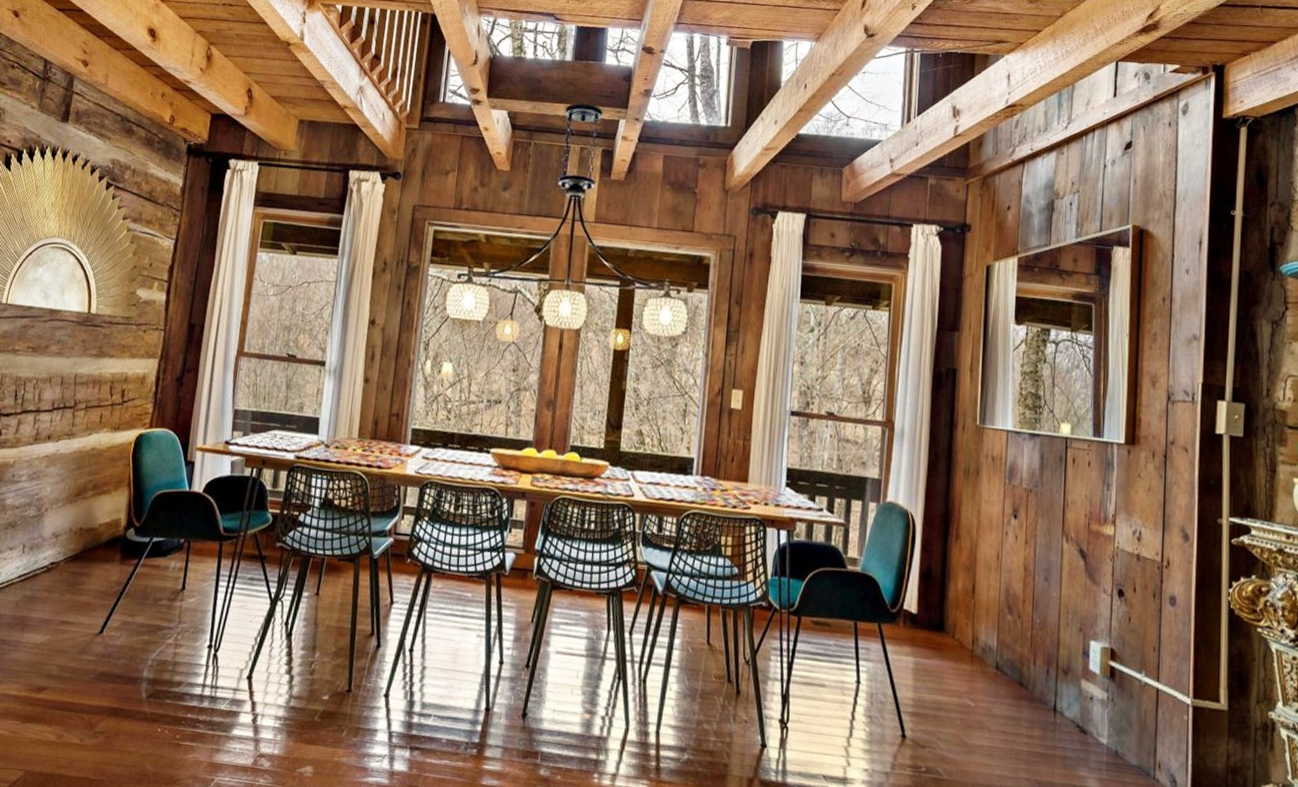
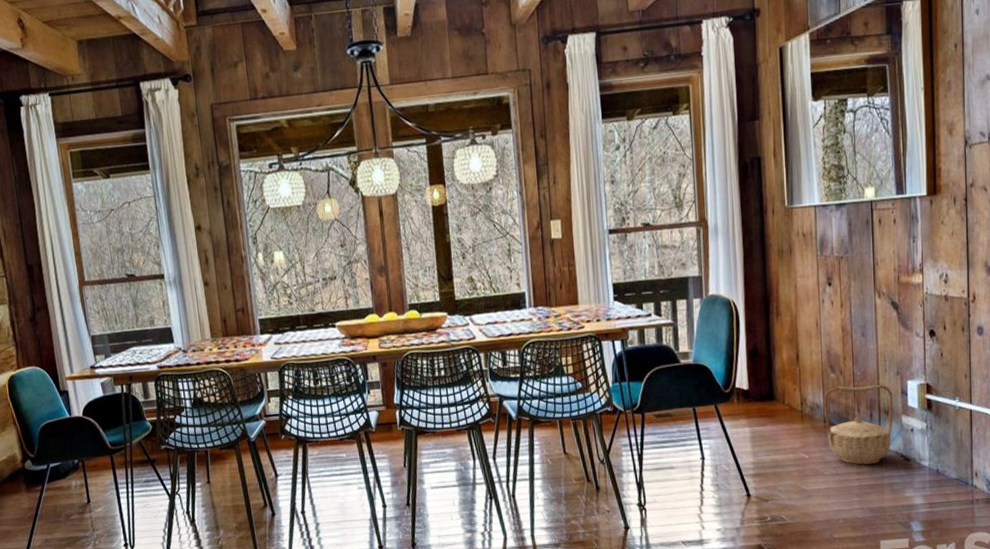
basket: none [996,631,1074,729] -> present [824,385,894,465]

